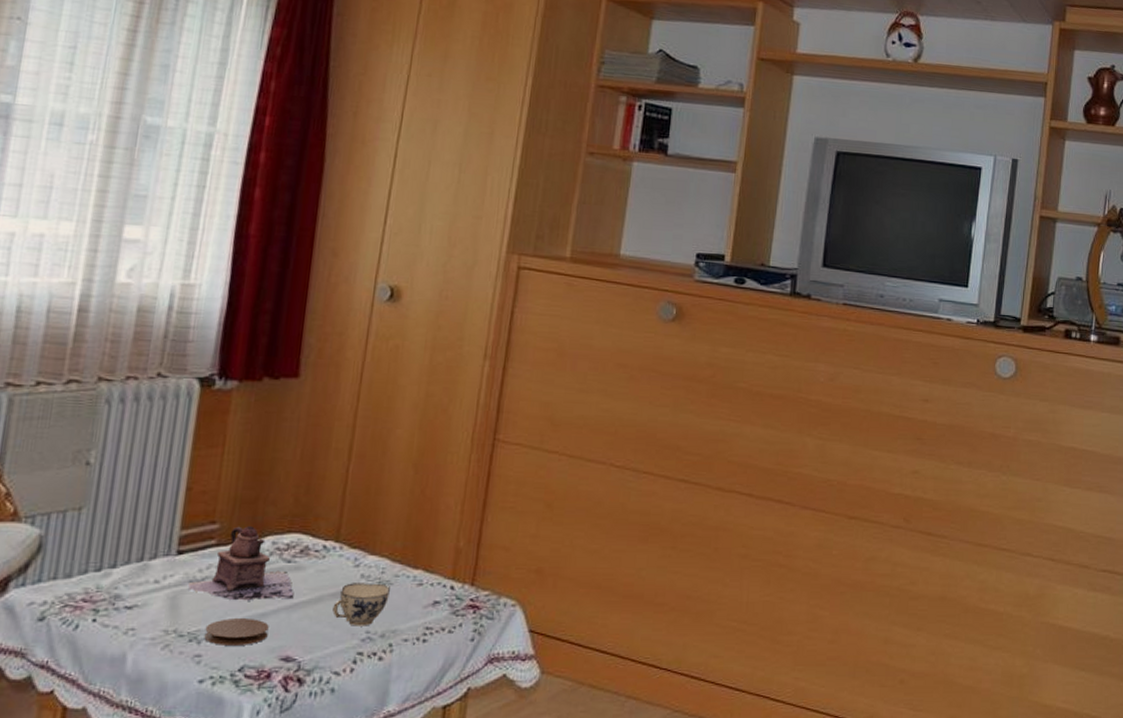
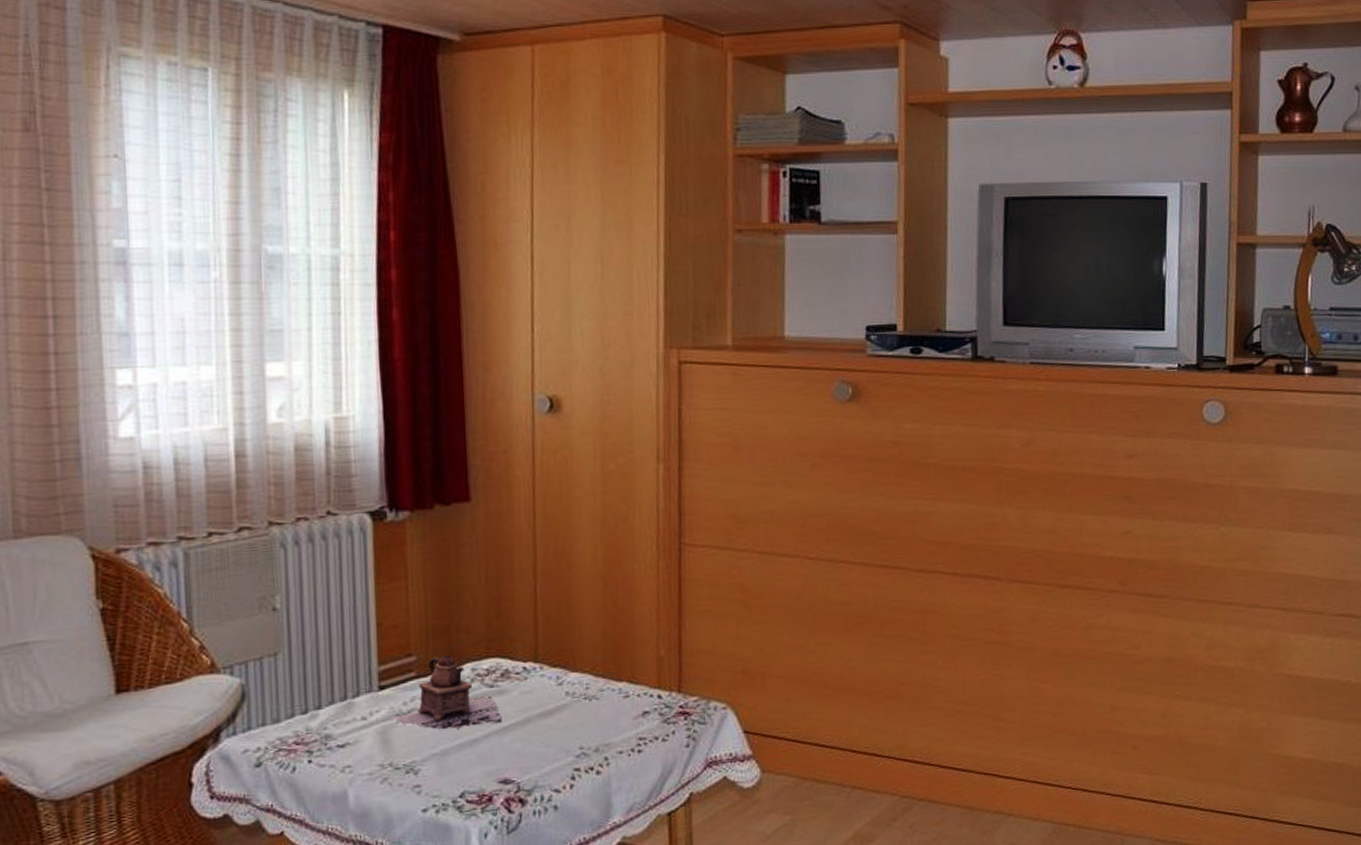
coaster: present [204,619,269,645] -> none [420,745,483,774]
teacup: present [332,581,390,626] -> none [543,699,597,744]

